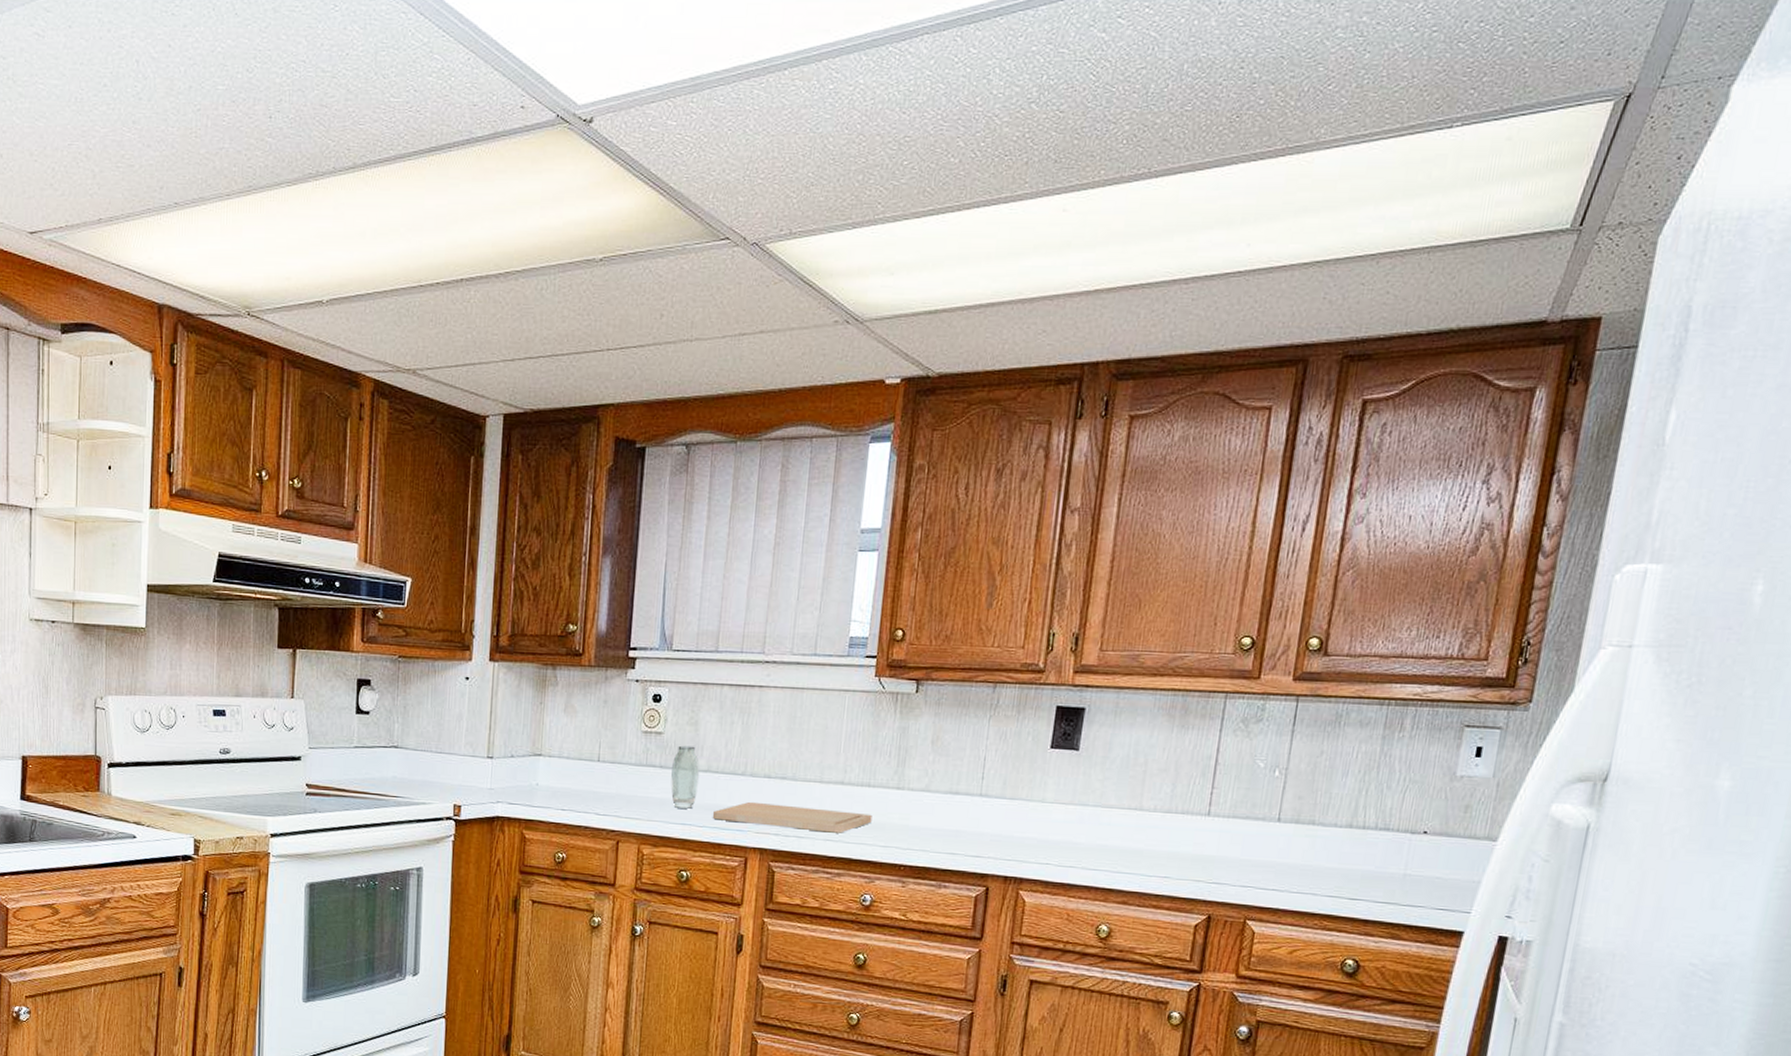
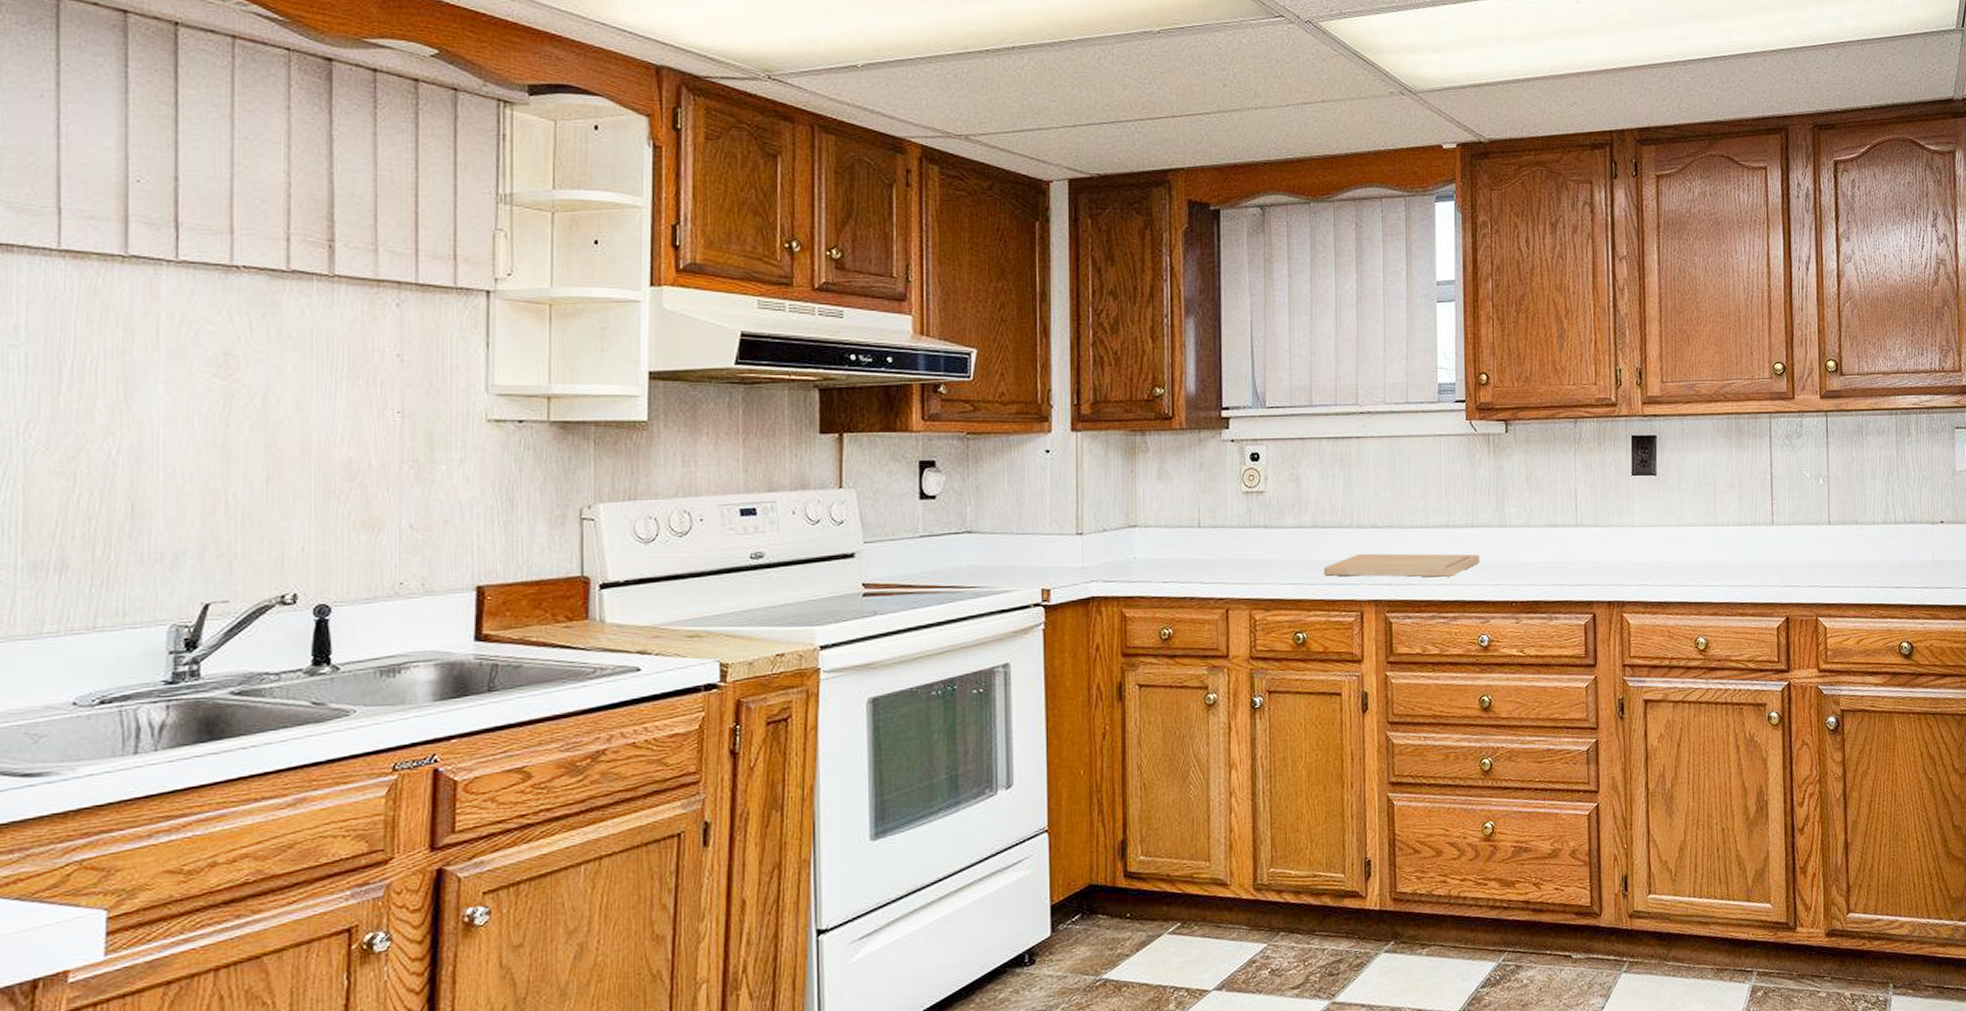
vase: present [670,745,700,809] -> none [1277,502,1307,568]

